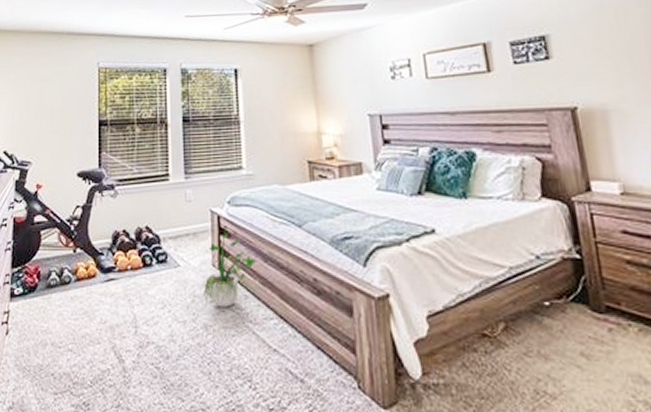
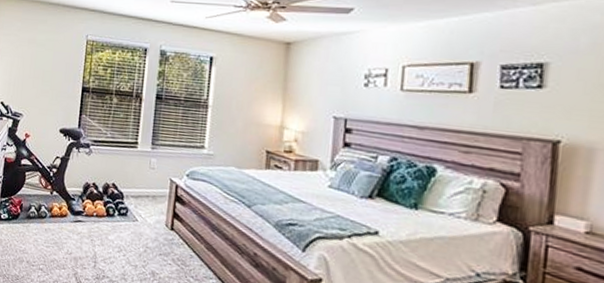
potted plant: present [204,226,256,307] -> none [155,195,204,262]

